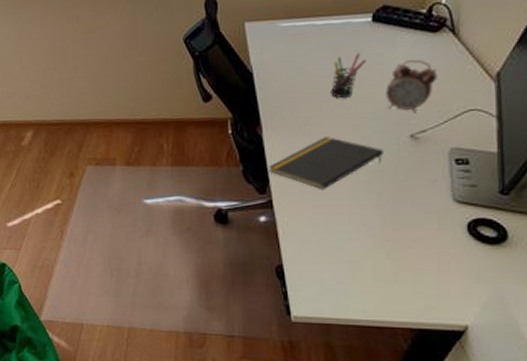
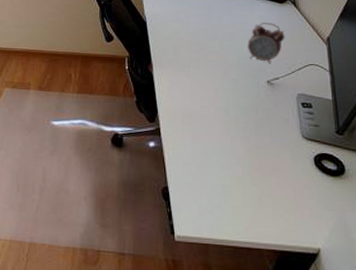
notepad: present [269,137,383,190] -> none [158,78,247,122]
pen holder: present [331,53,367,99] -> none [206,13,233,48]

